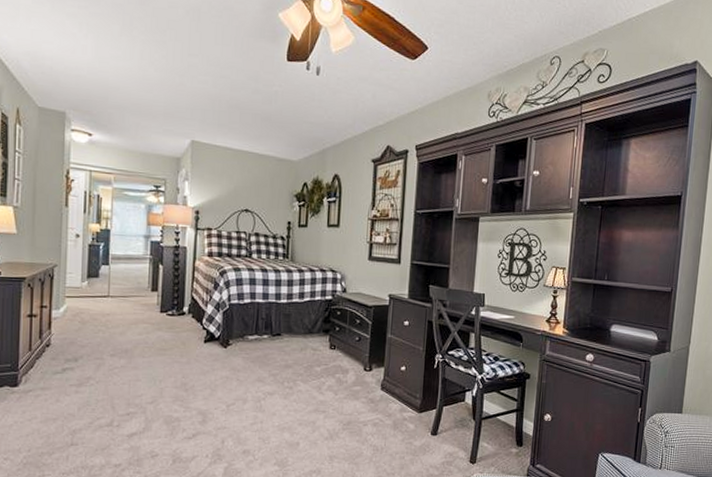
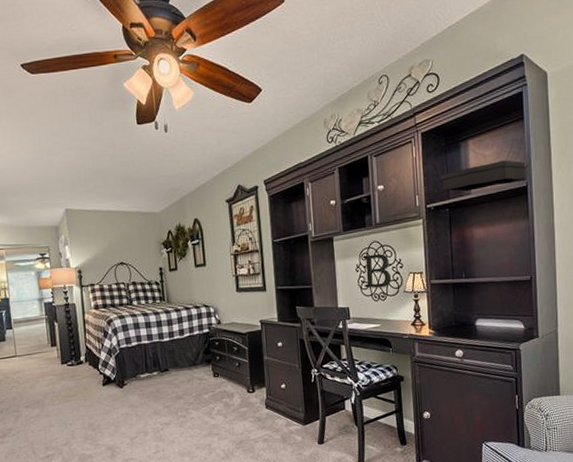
decorative box: none [597,165,686,192] -> present [440,160,528,192]

